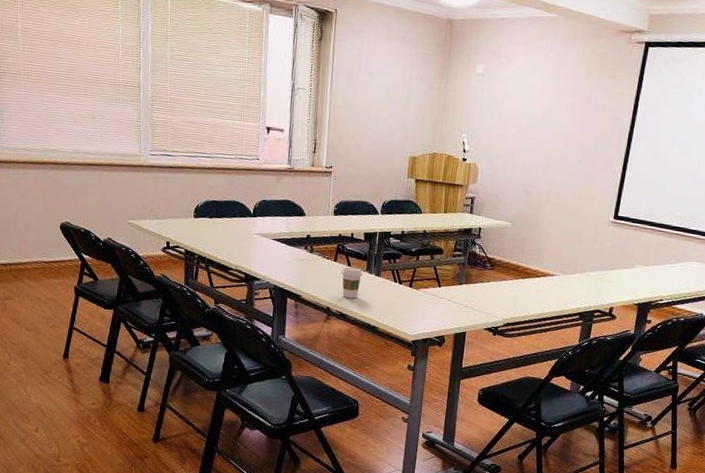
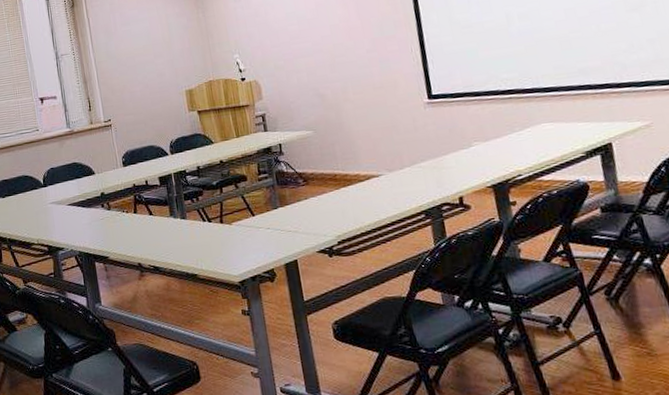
coffee cup: present [340,266,363,299] -> none [143,214,168,249]

